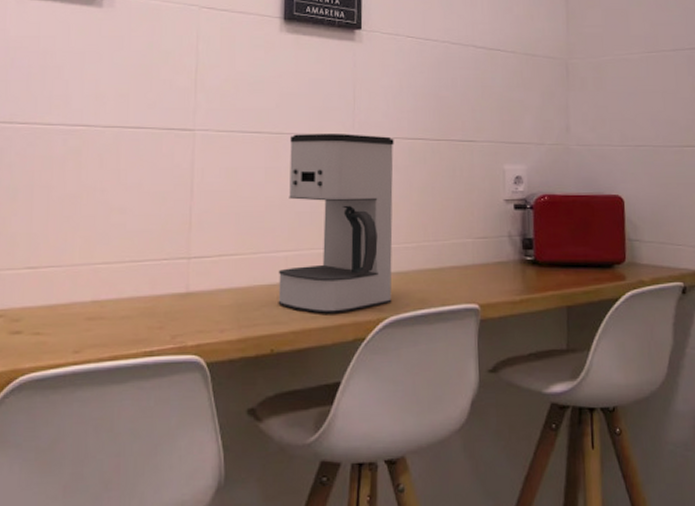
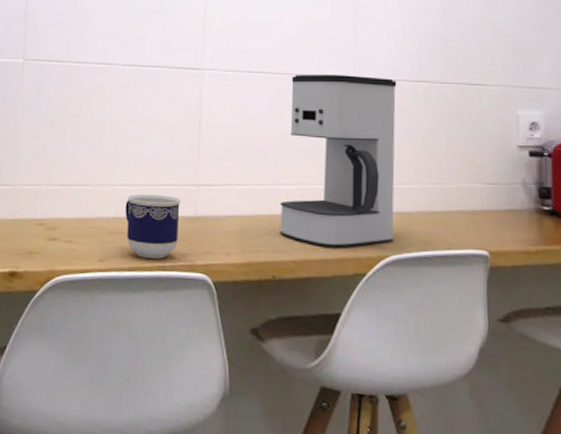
cup: none [105,271,171,344] -> present [125,194,181,259]

